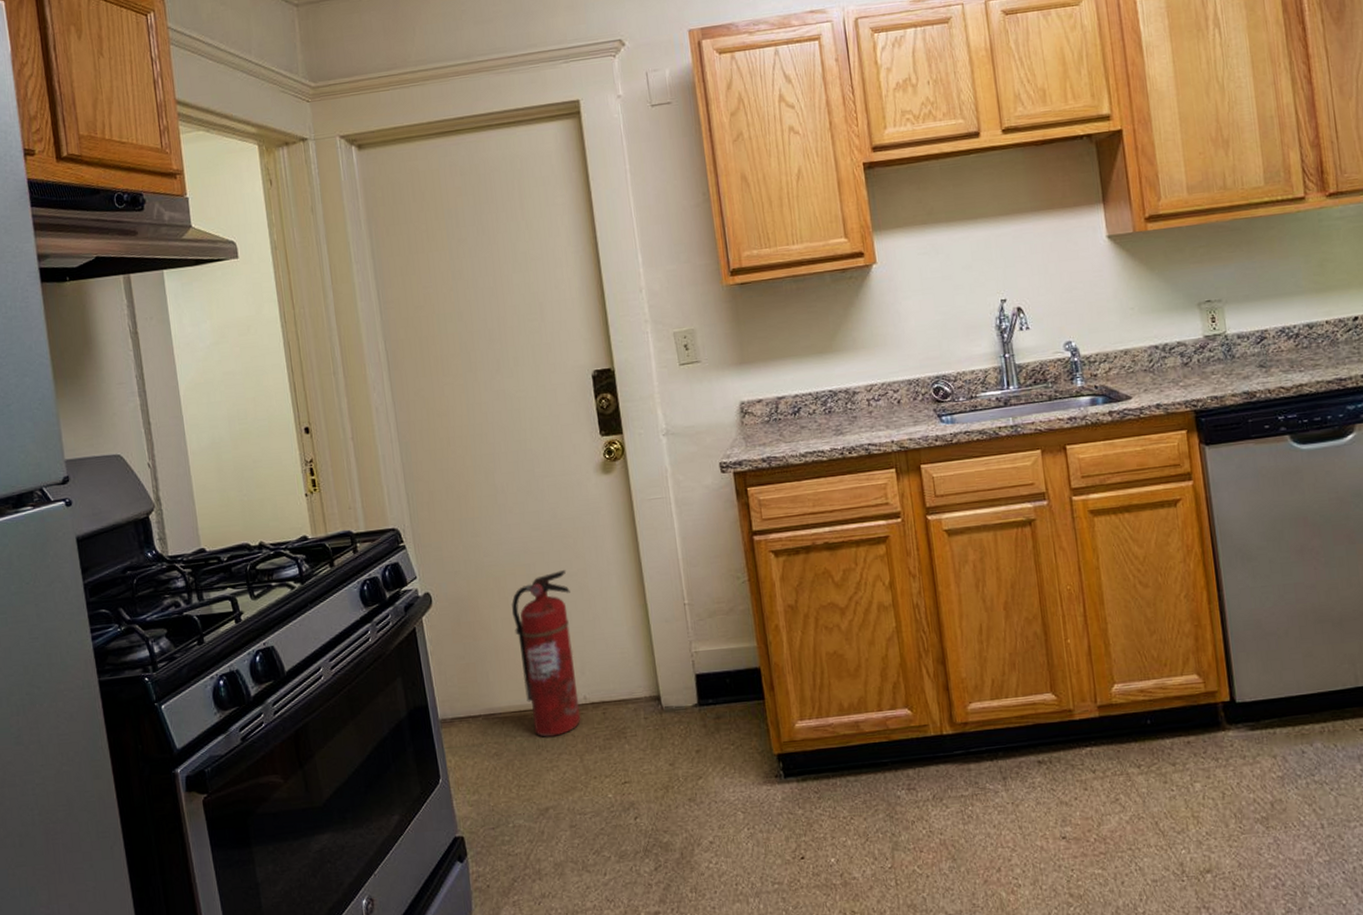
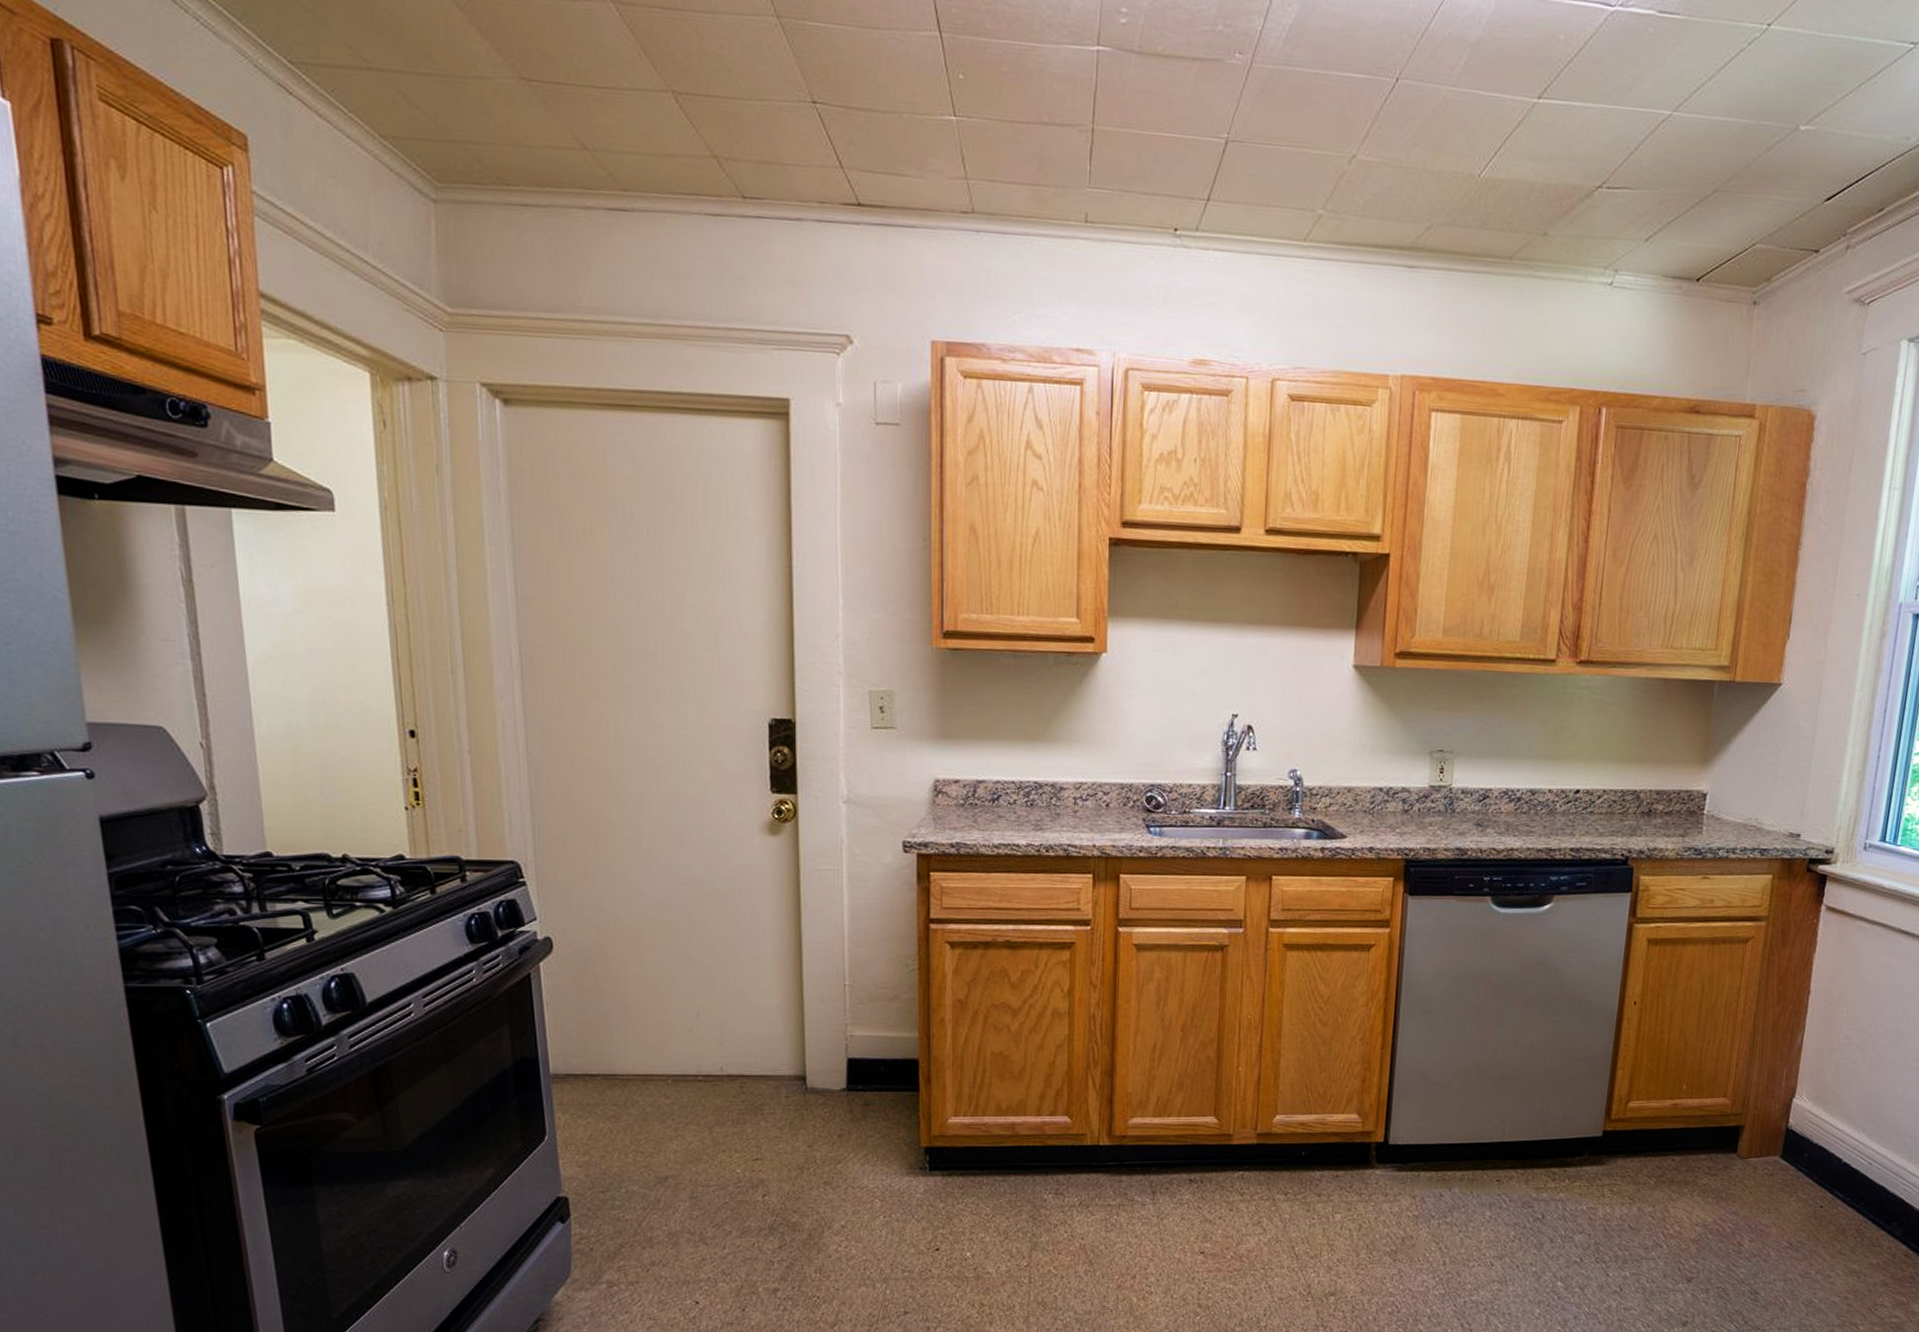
fire extinguisher: present [511,570,581,737] -> none [646,932,717,1105]

